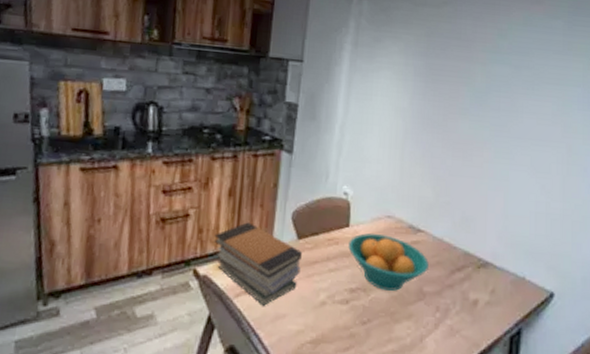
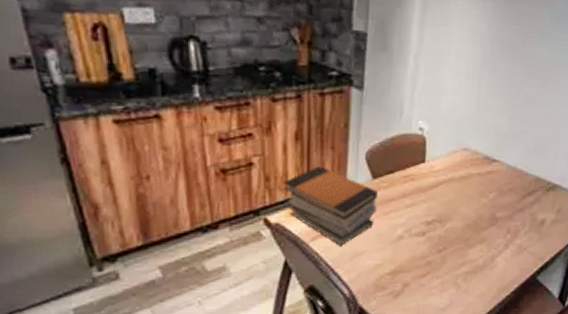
fruit bowl: present [348,233,429,291] -> none [424,168,502,219]

